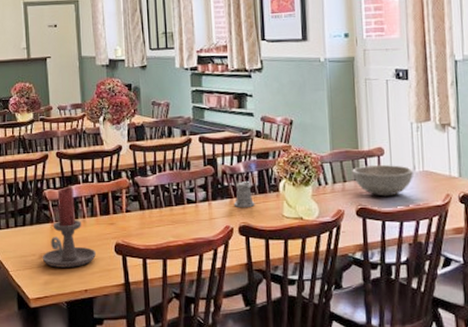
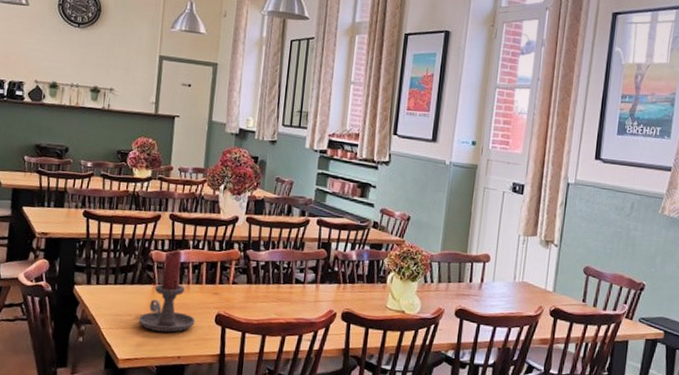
pepper shaker: present [228,181,255,208] -> none [339,269,361,295]
bowl: present [352,164,414,197] -> none [457,269,514,302]

